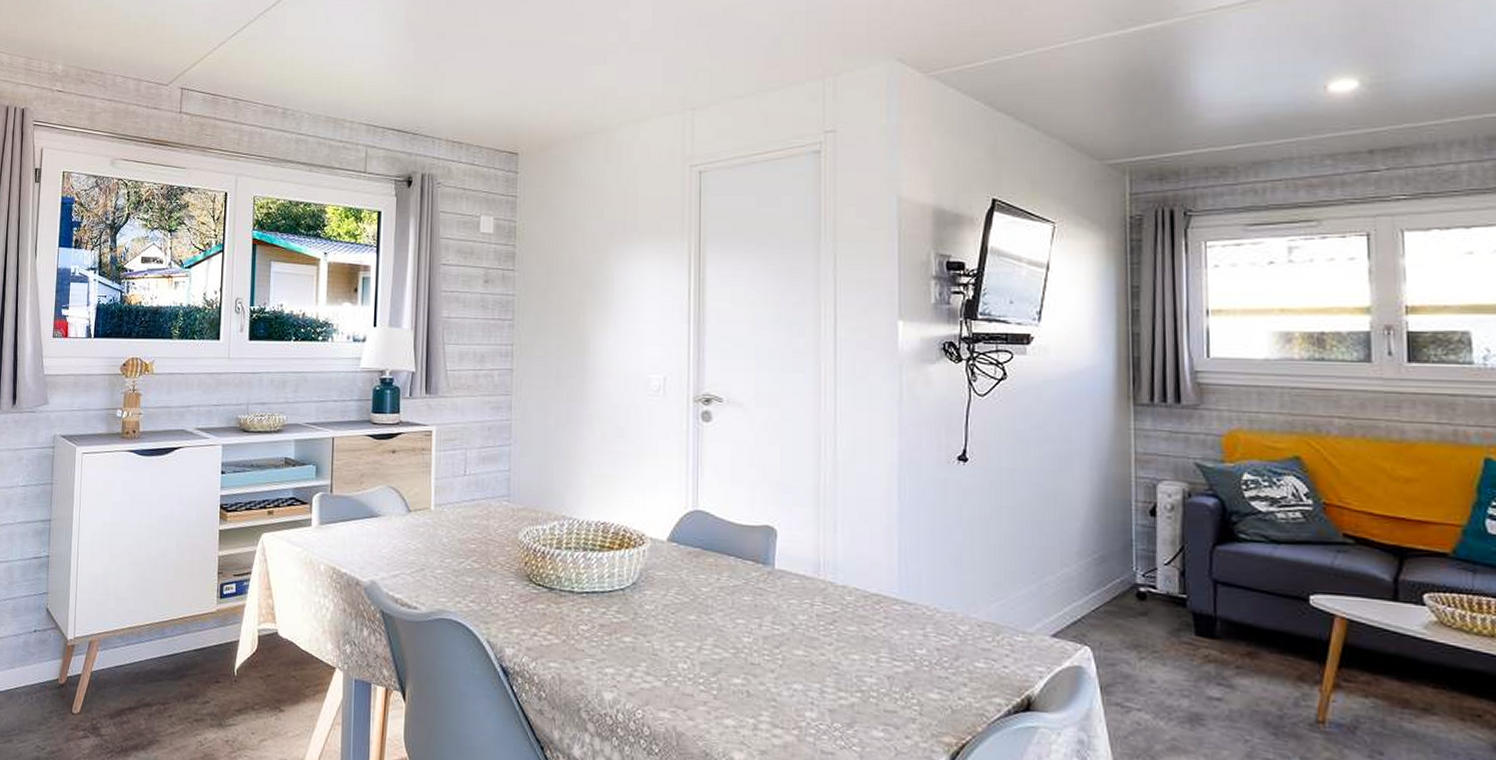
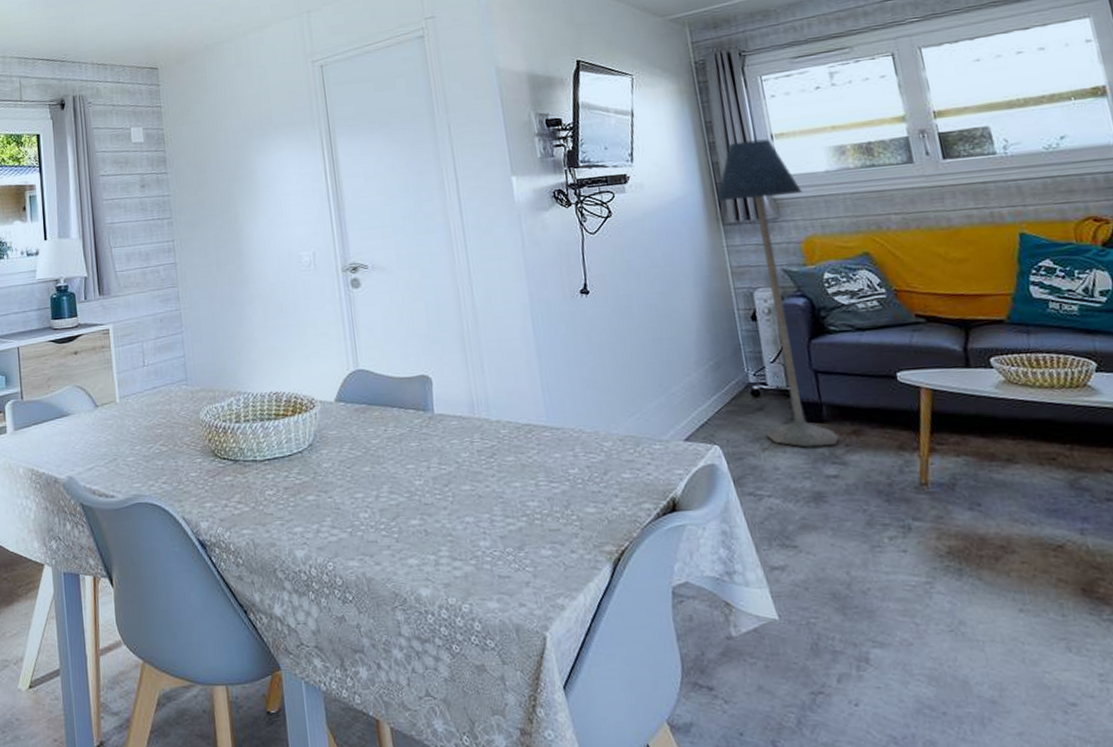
floor lamp: none [1131,313,1233,666] -> present [716,139,840,448]

